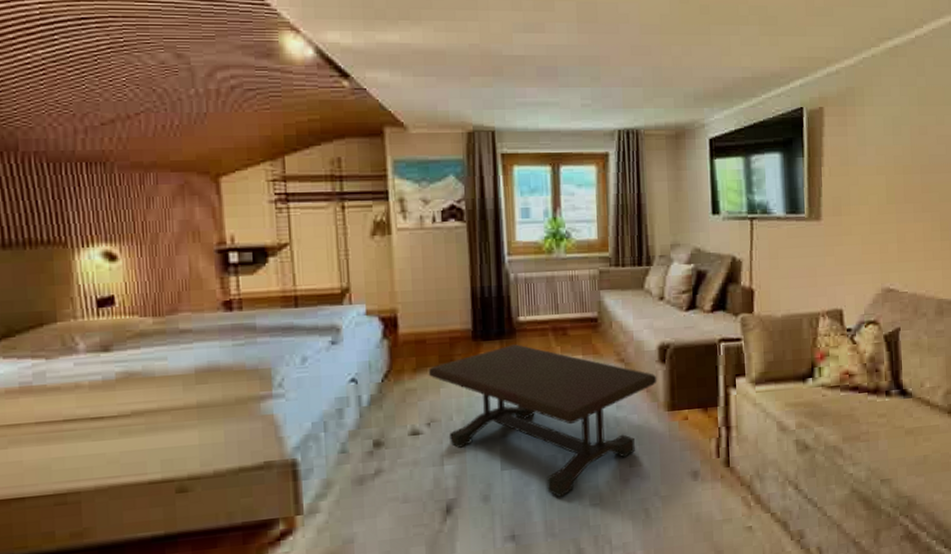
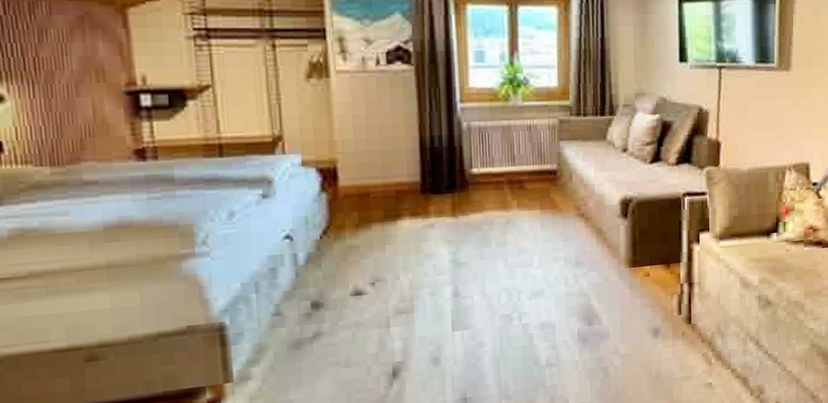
coffee table: present [428,344,657,497] -> none [372,198,619,358]

